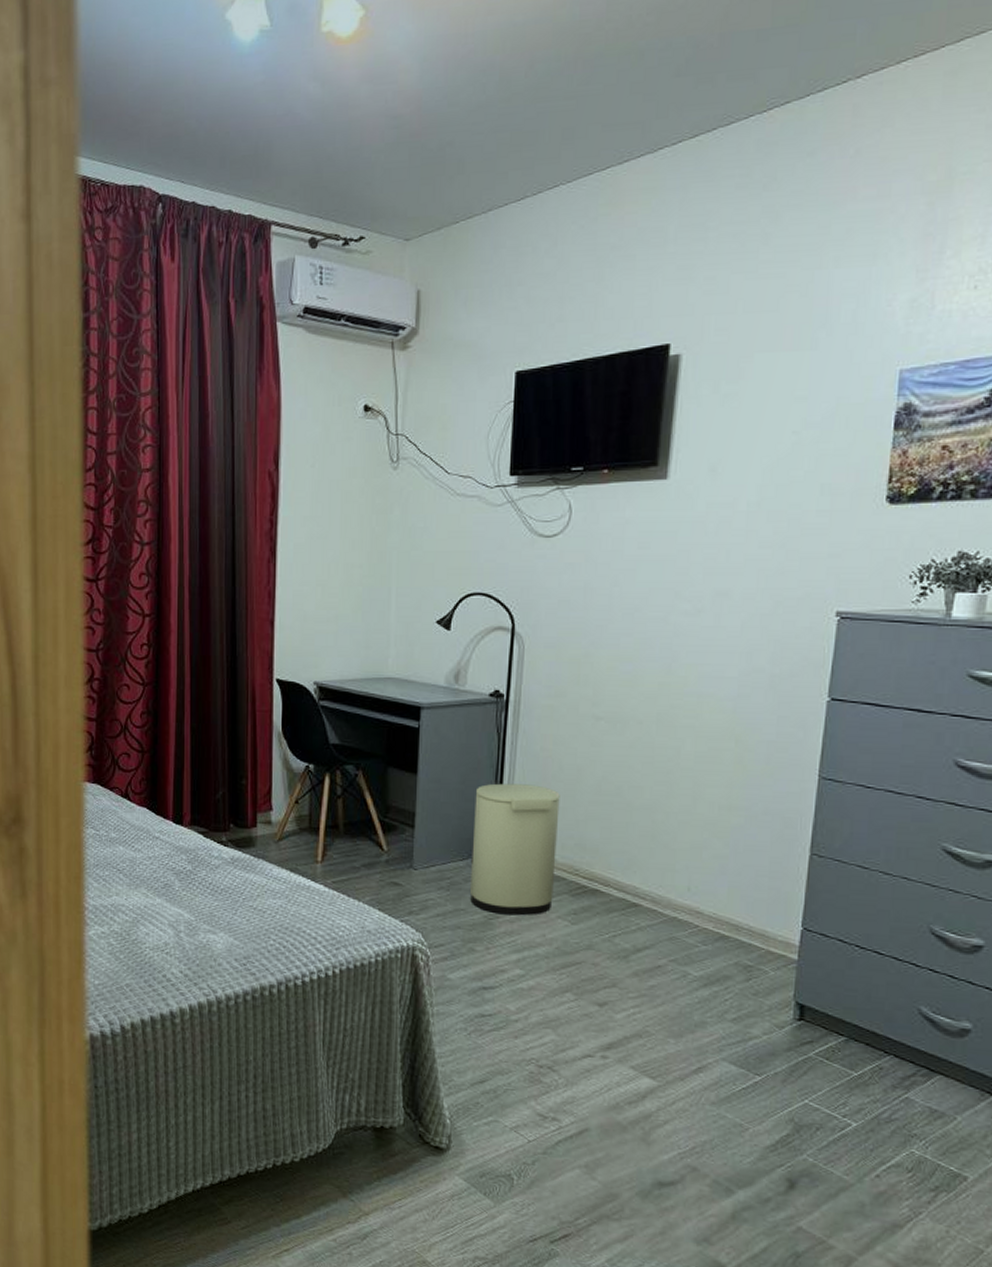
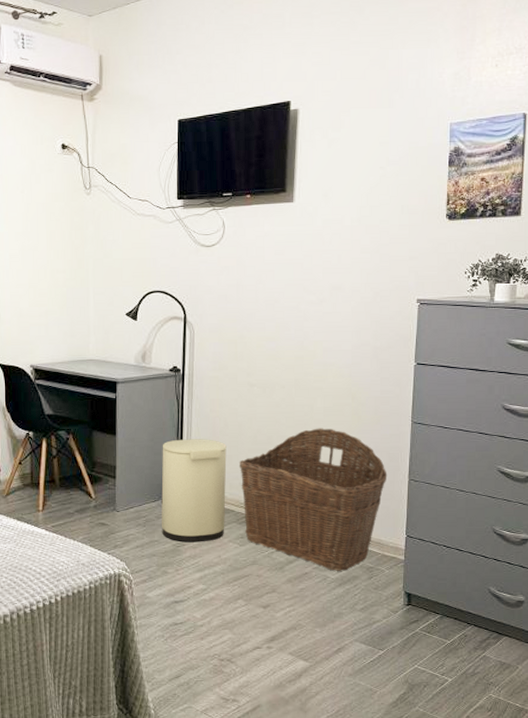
wicker basket: none [575,778,780,968] -> present [238,428,388,571]

